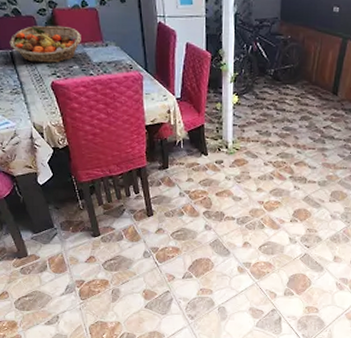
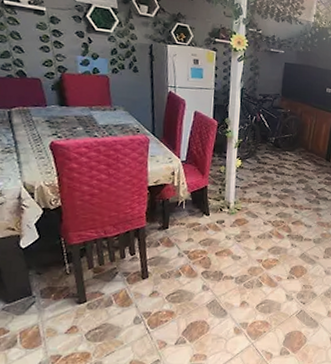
fruit basket: present [9,25,81,63] -> none [8,87,89,124]

